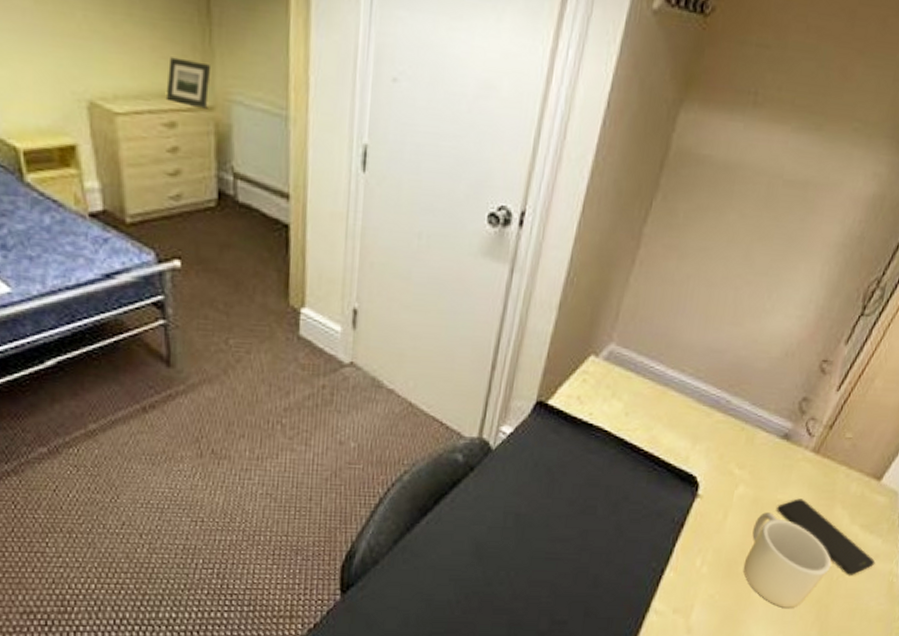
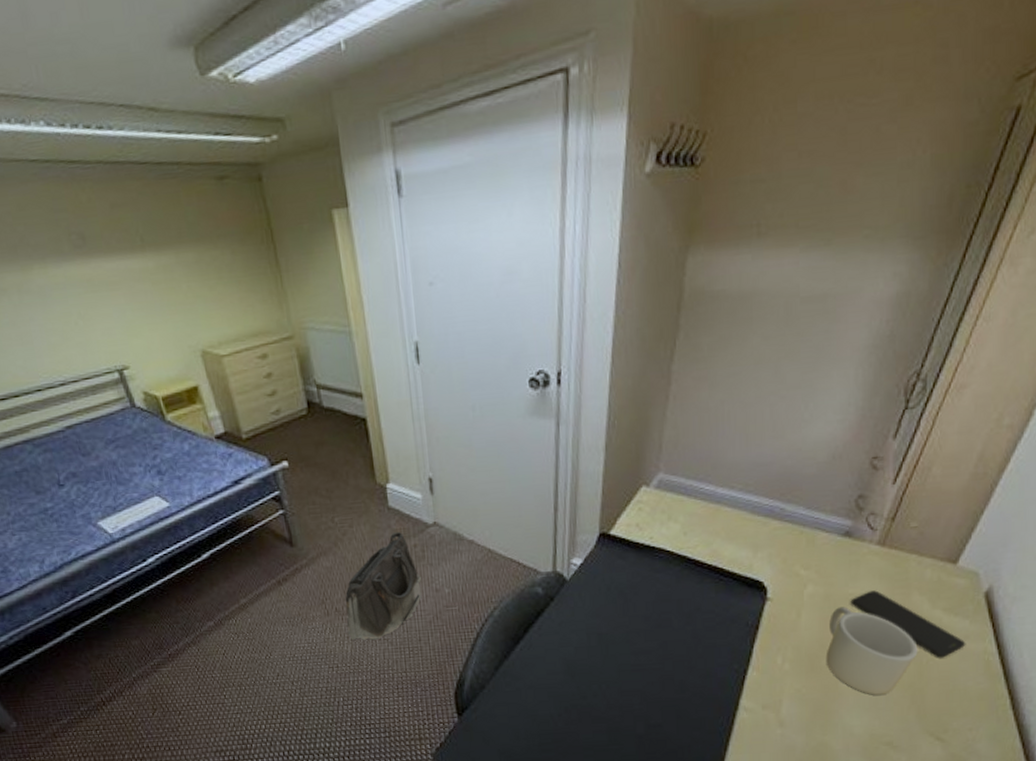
picture frame: present [165,57,212,109] -> none [254,303,288,339]
saddlebag: none [222,366,324,493] -> present [345,531,422,641]

